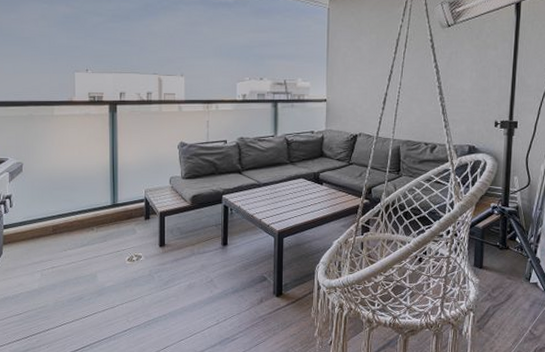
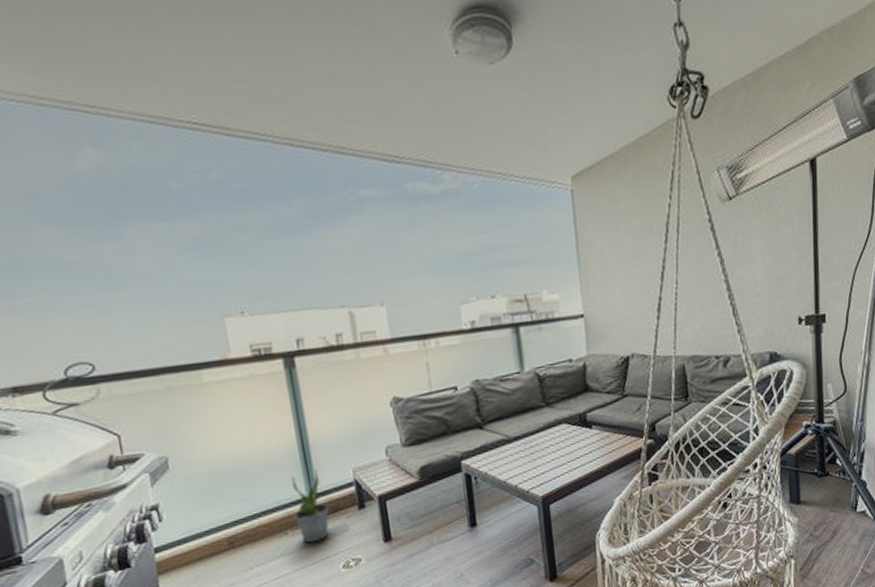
potted plant: none [99,186,125,239] -> present [291,468,329,543]

